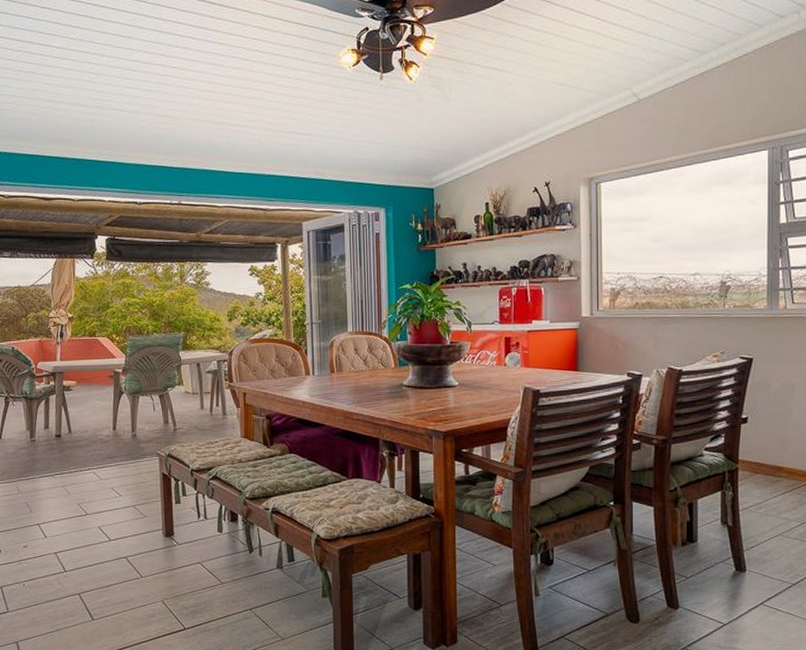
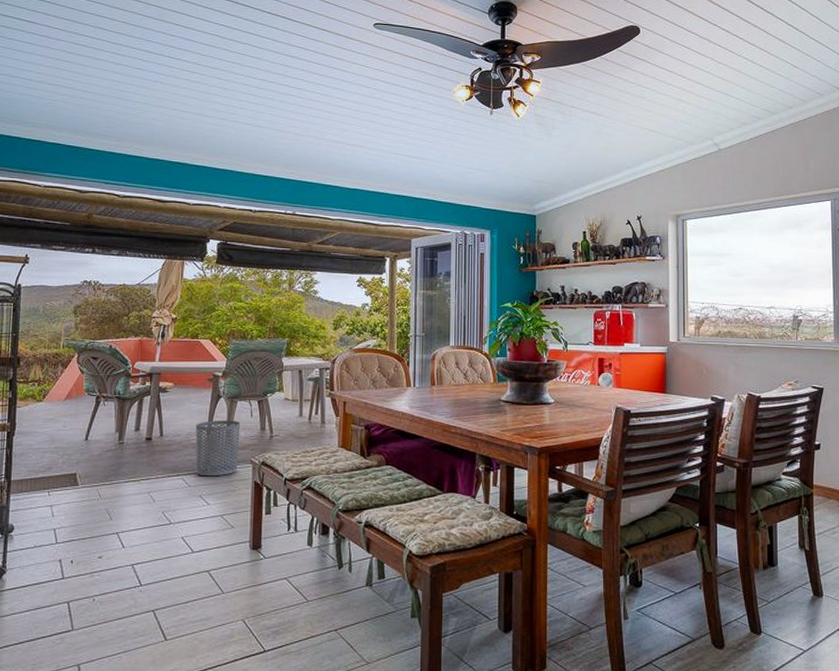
waste bin: none [101,415,145,470] -> present [195,420,241,477]

